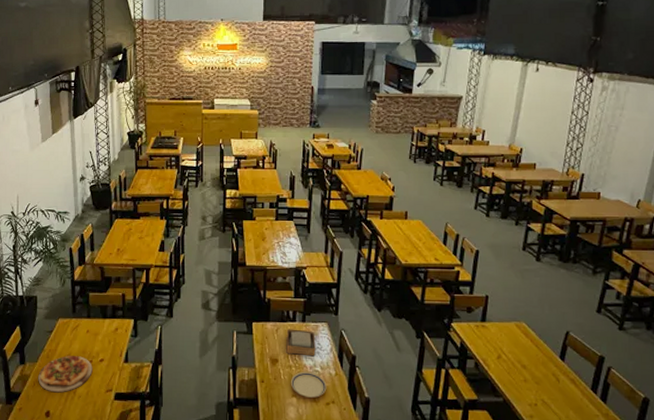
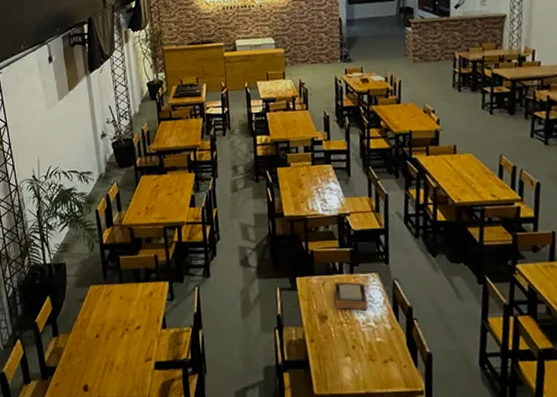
pizza: present [38,355,93,393] -> none [73,323,129,365]
plate: present [290,371,327,398] -> none [342,327,383,356]

